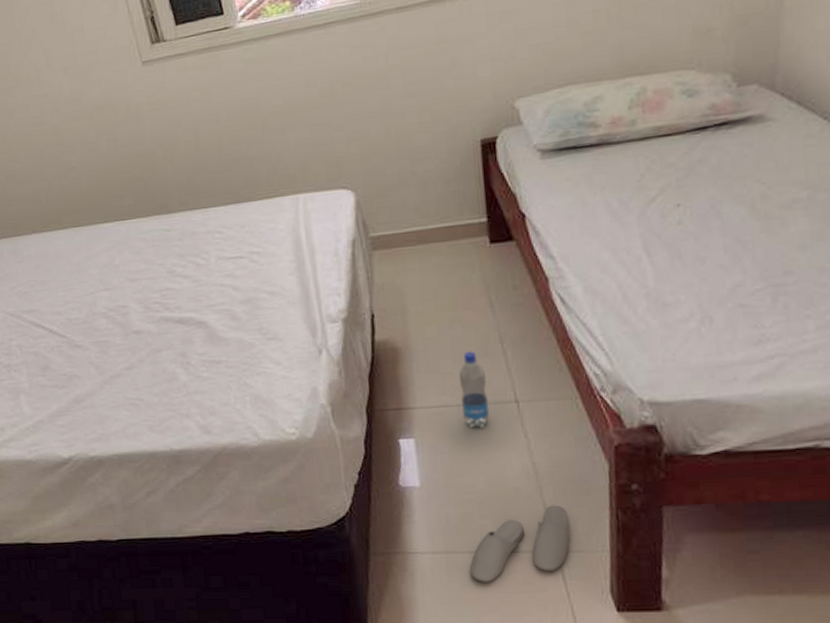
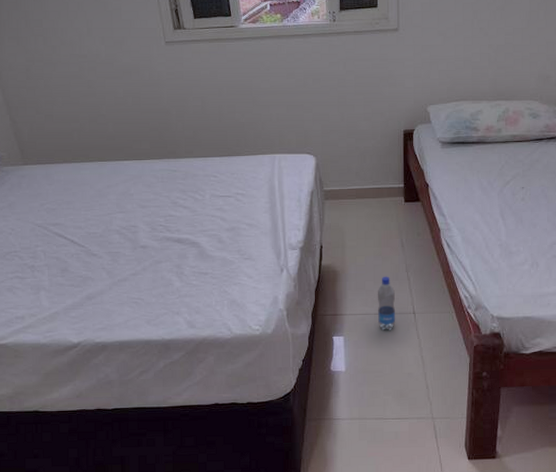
slippers: present [469,505,571,582] -> none [374,386,443,440]

